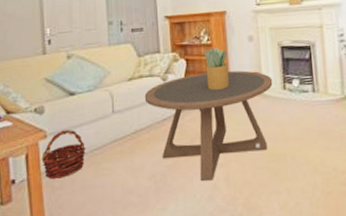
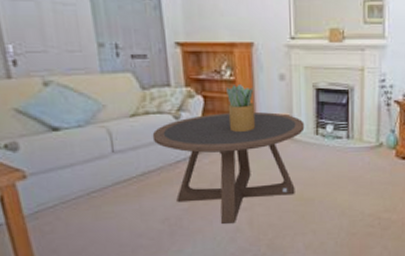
basket: present [42,130,86,179] -> none [22,170,81,223]

